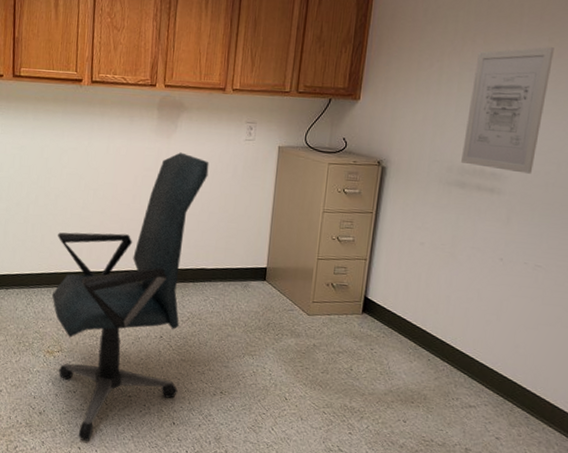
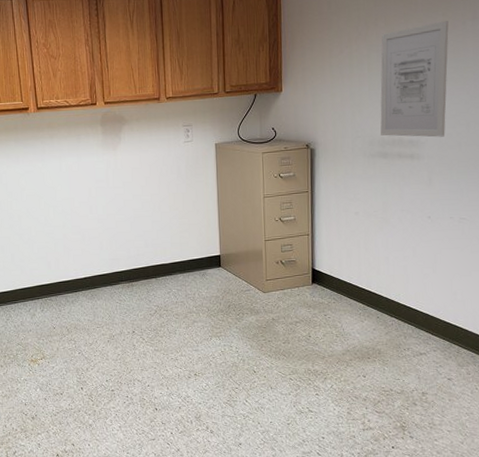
office chair: present [51,152,209,441] -> none [26,161,156,437]

